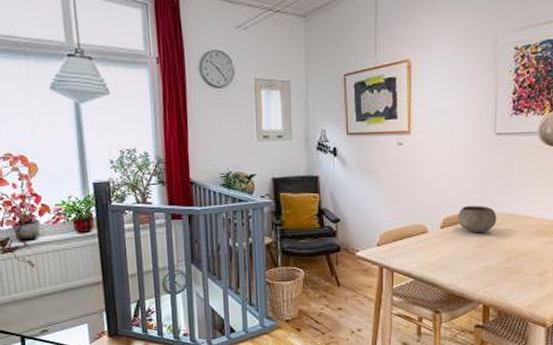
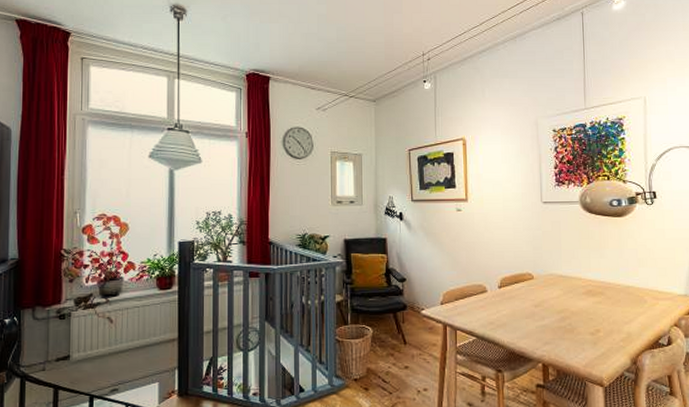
bowl: present [457,205,497,233] -> none [513,266,550,293]

